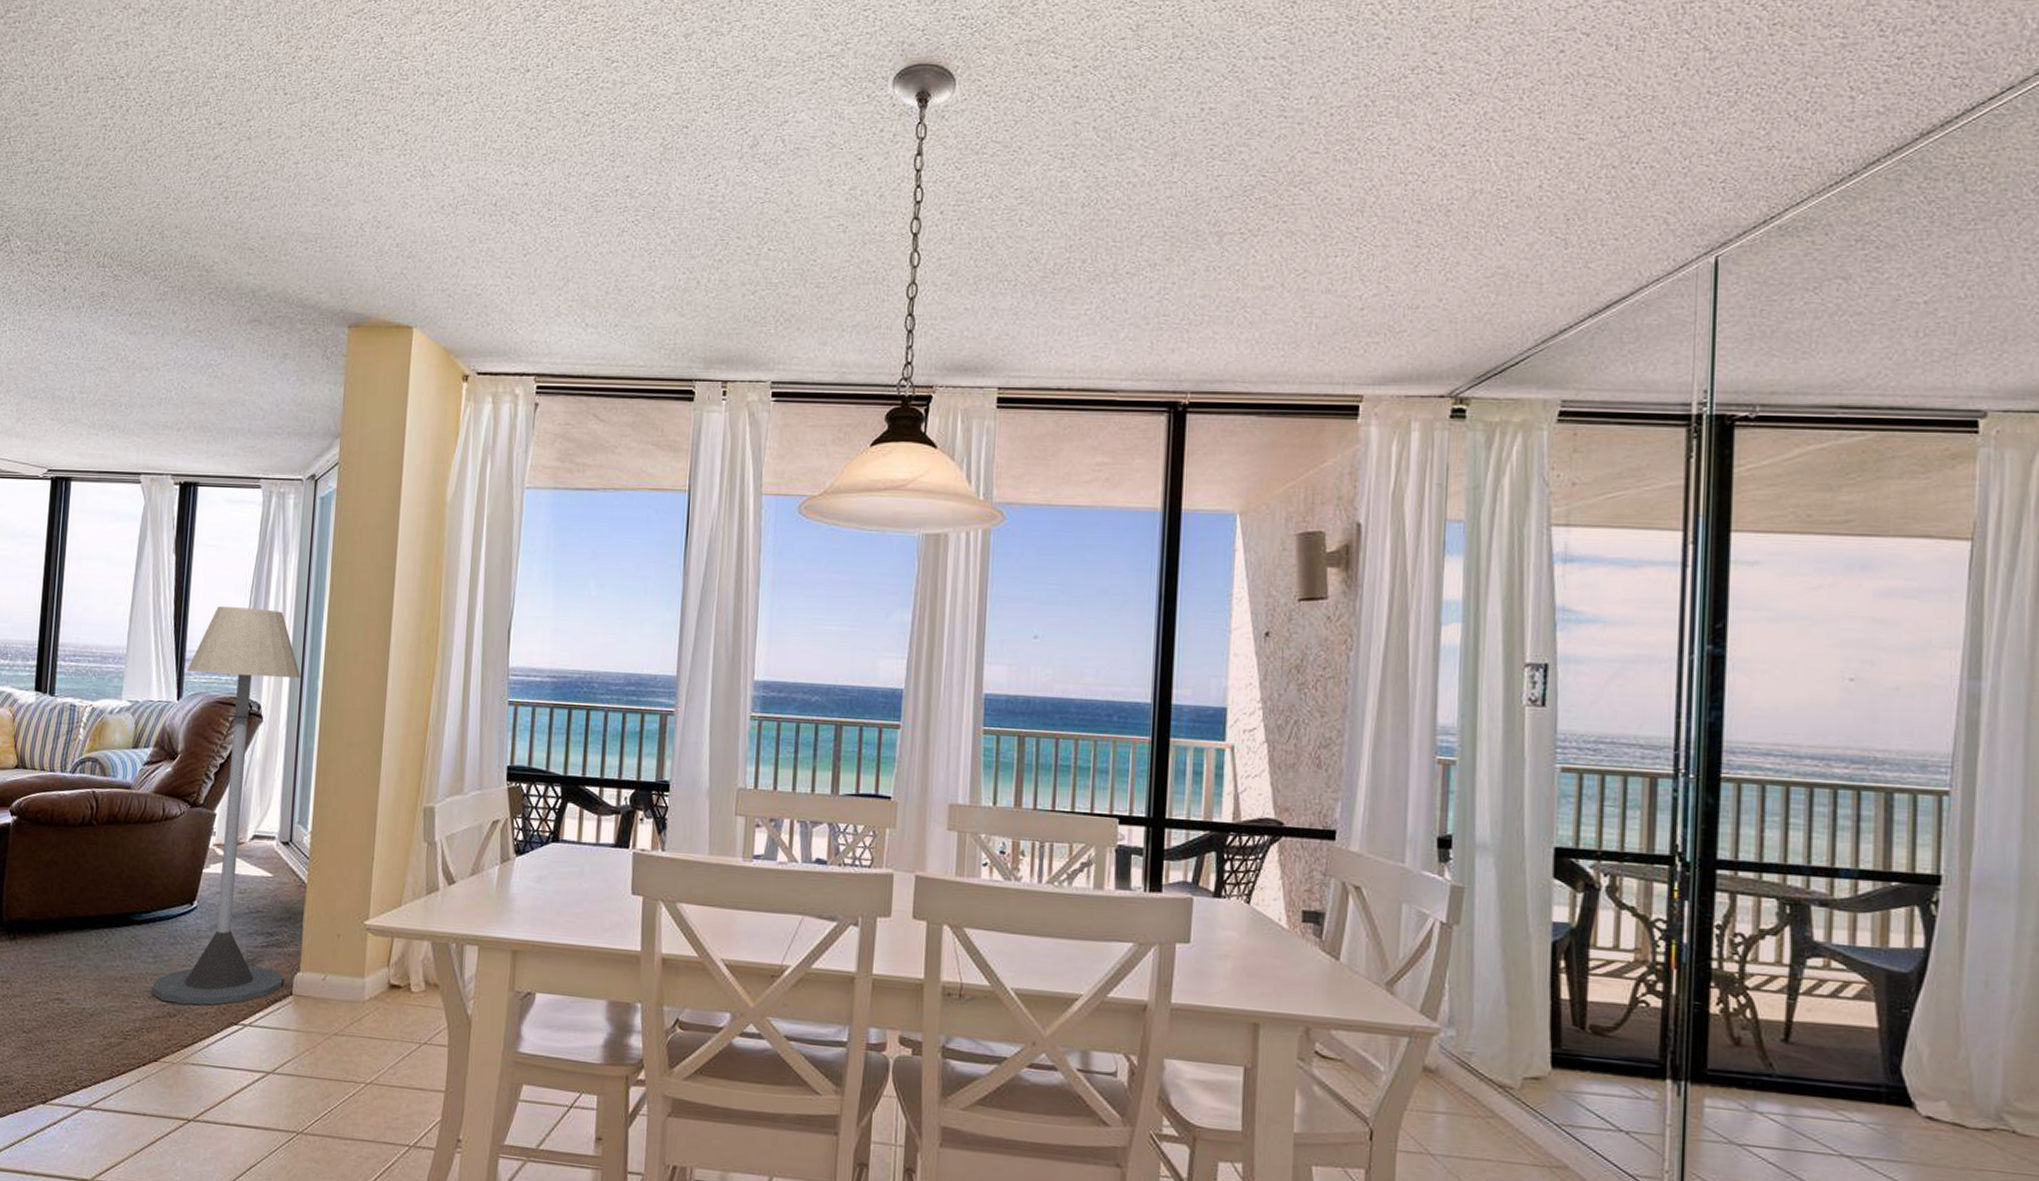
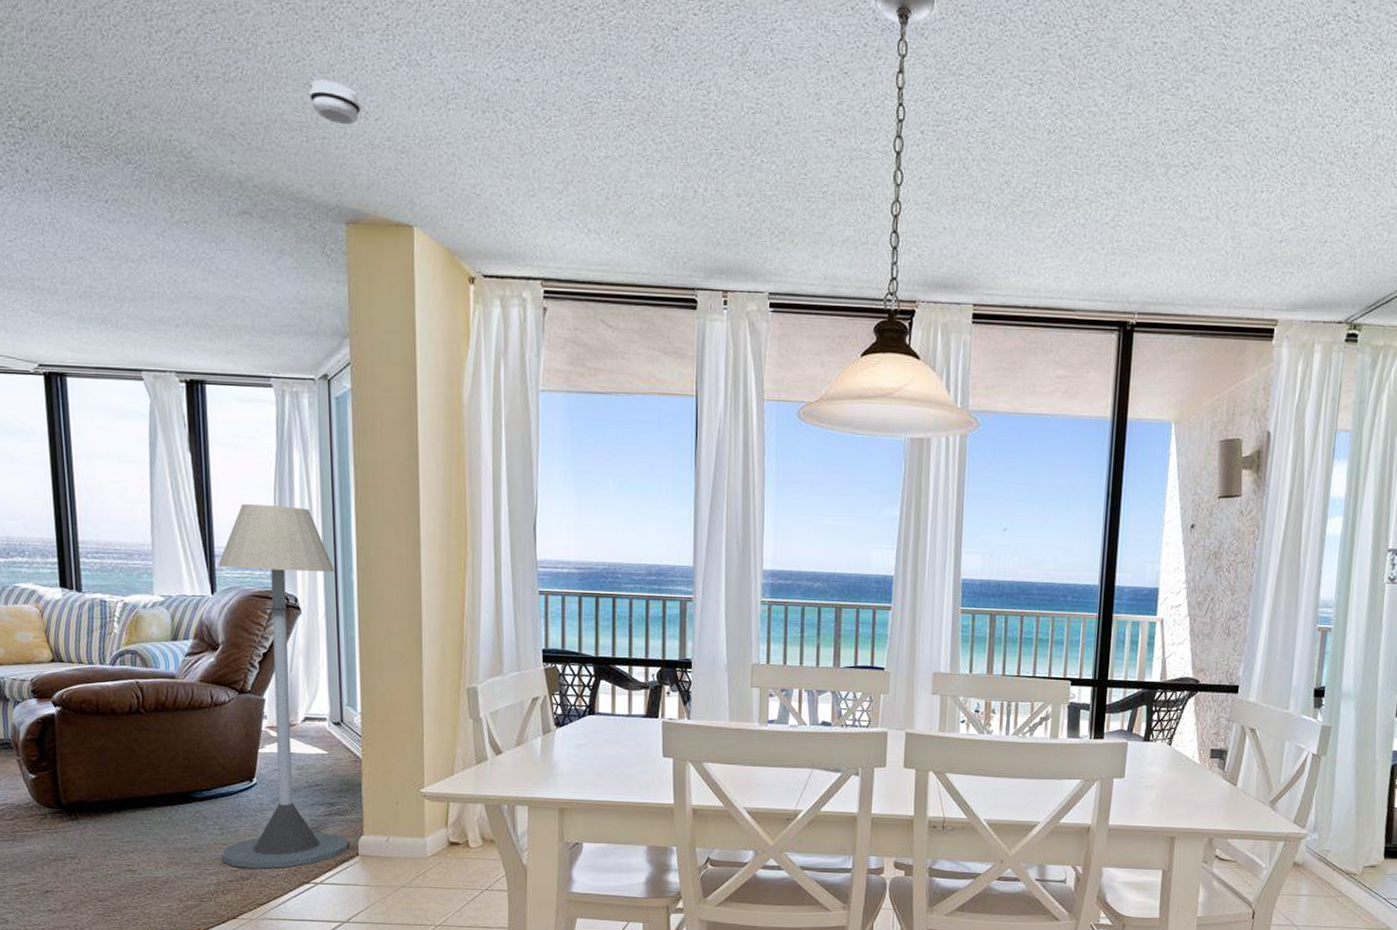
smoke detector: none [327,194,374,235] -> present [309,79,362,125]

